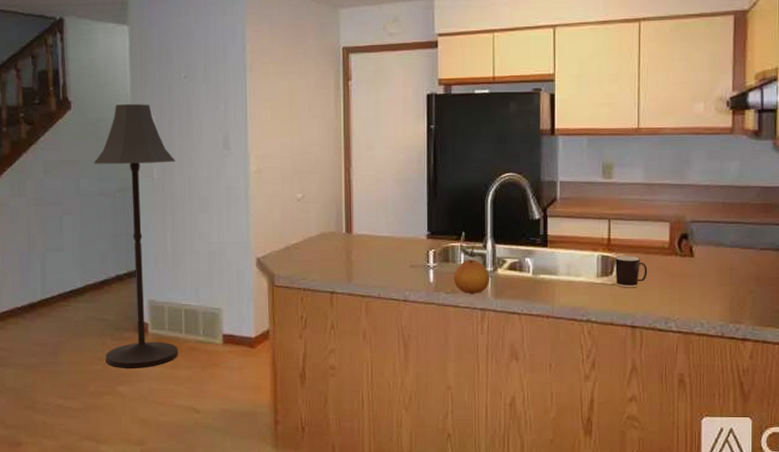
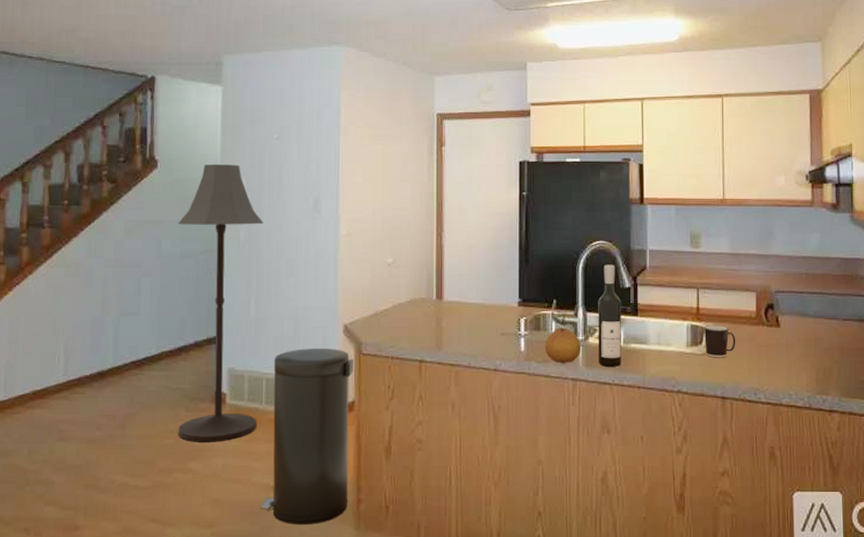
pedal bin: none [185,281,268,443] -> present [260,348,354,525]
bottle: none [507,196,531,297] -> present [598,264,622,367]

